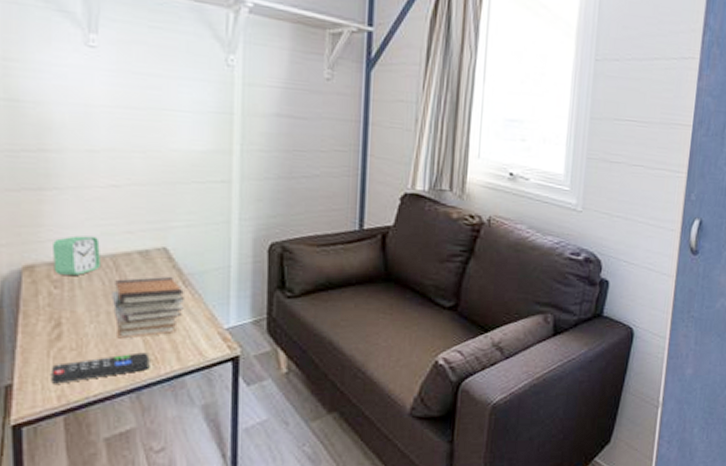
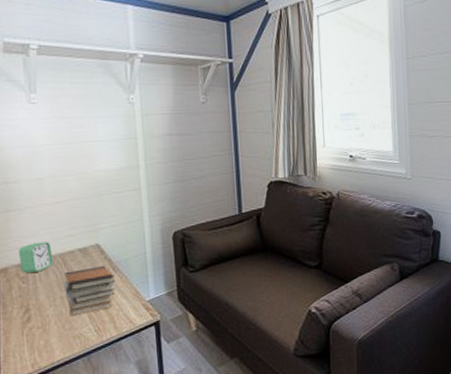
remote control: present [50,352,150,384] -> none [25,325,96,355]

